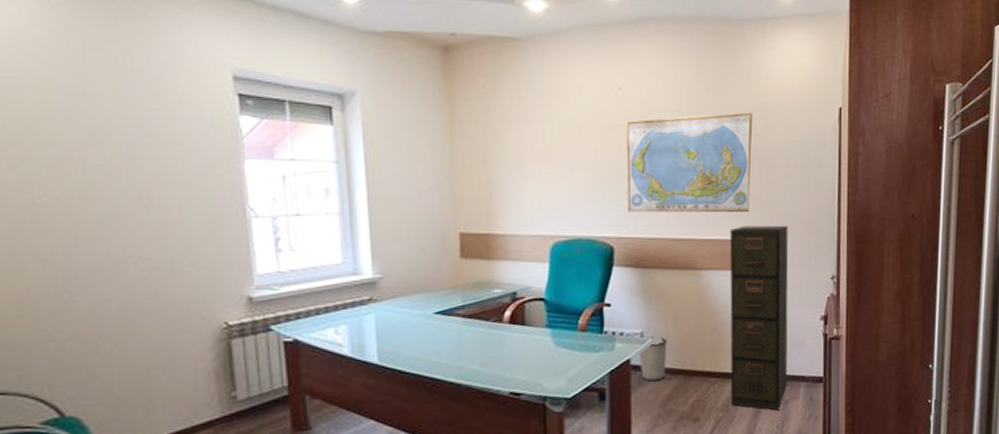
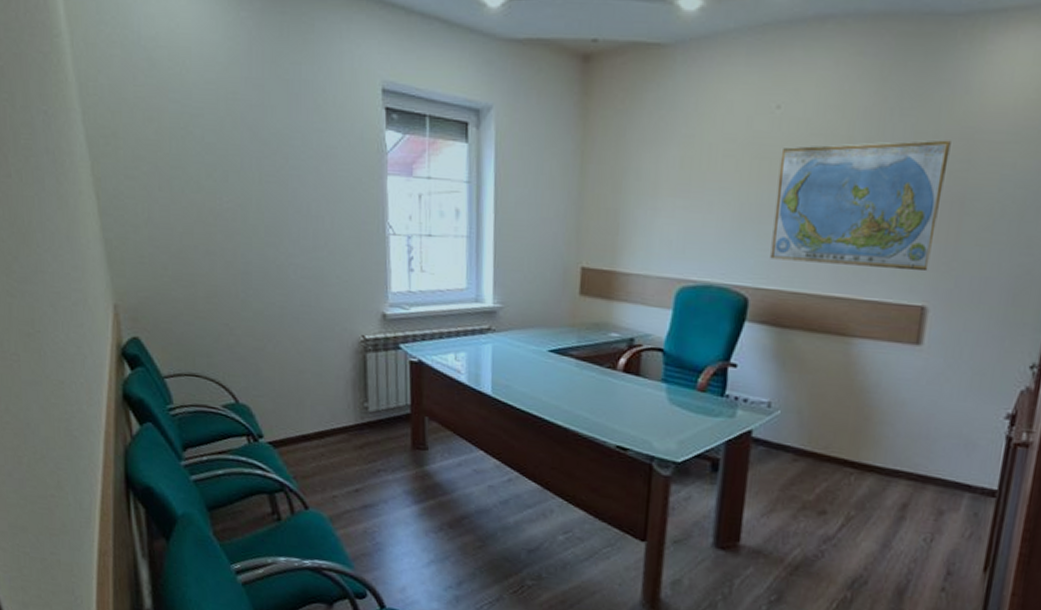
wastebasket: present [639,336,667,382] -> none [762,408,799,461]
filing cabinet: present [729,225,789,411] -> none [869,287,979,521]

